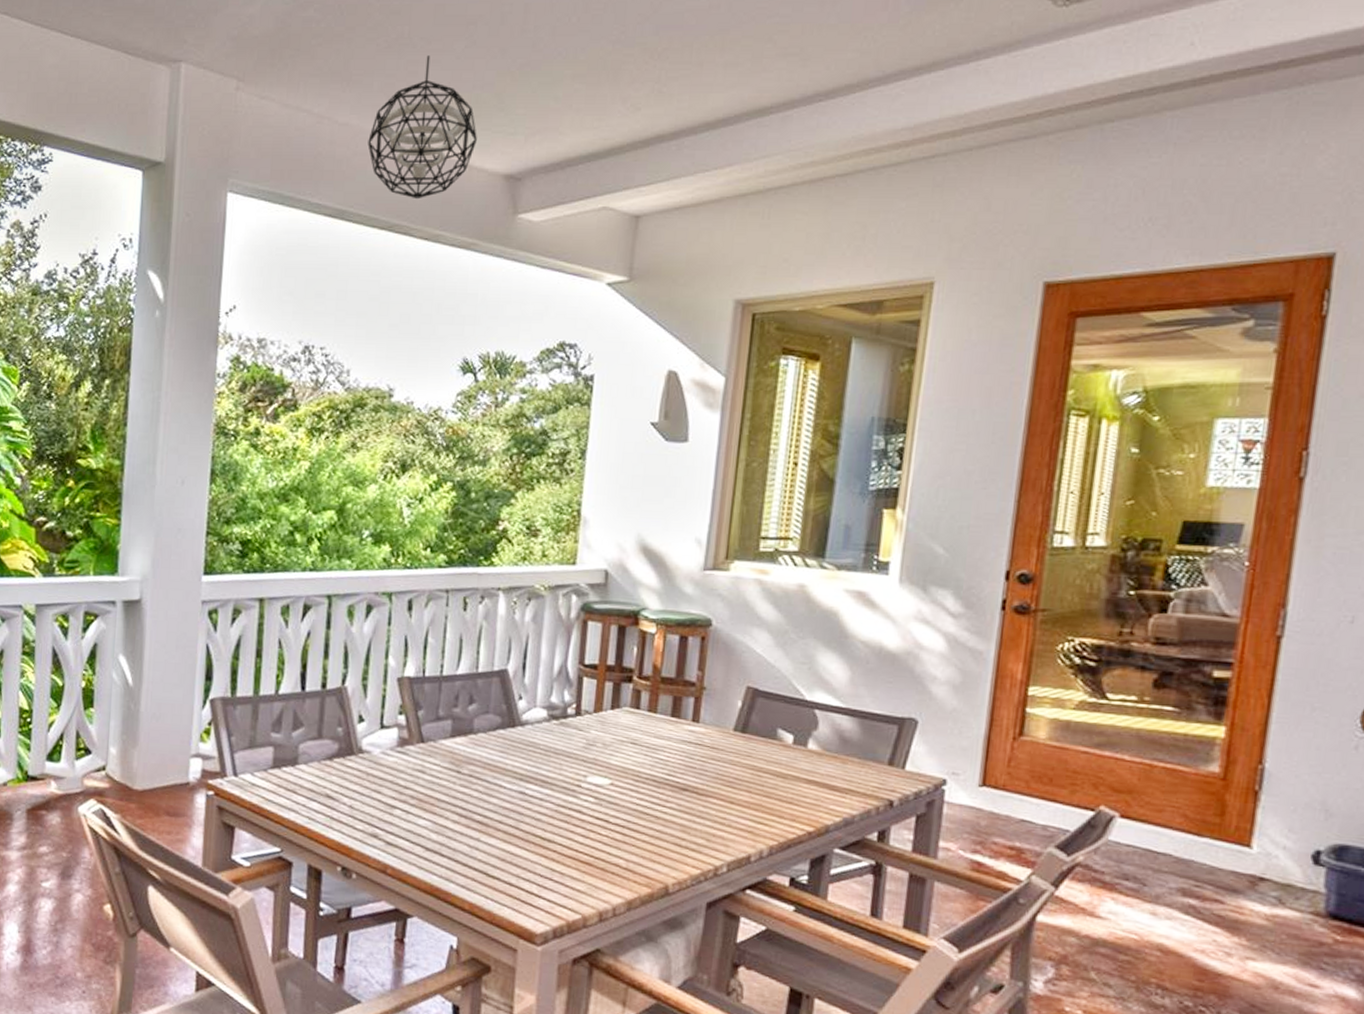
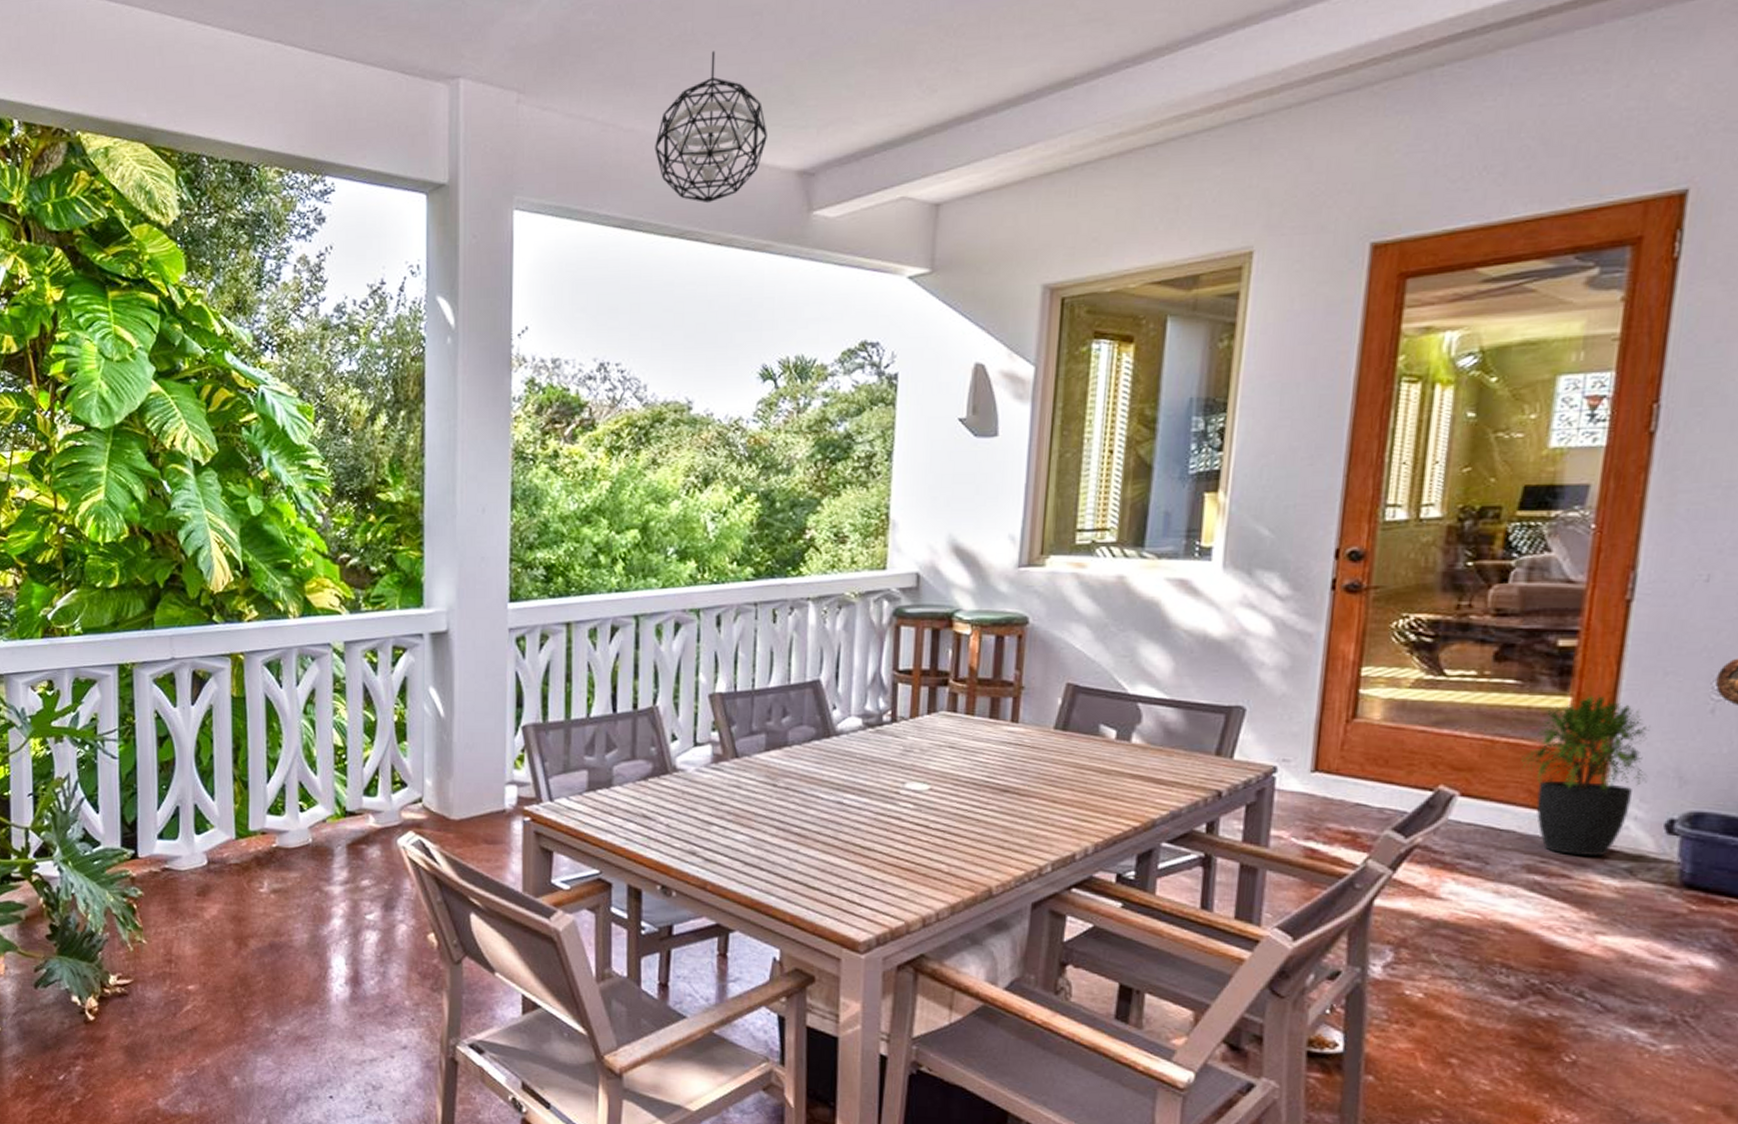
potted plant: none [1178,725,1299,883] -> present [1521,695,1650,856]

